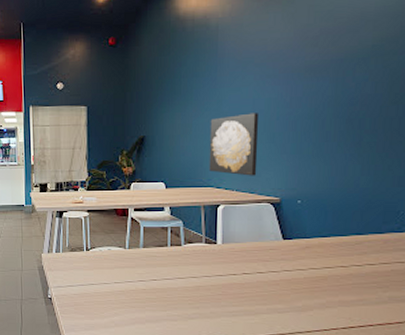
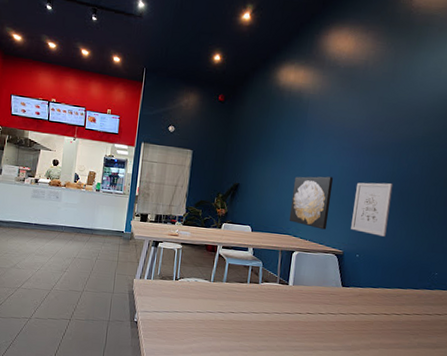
wall art: none [287,110,338,175] -> present [351,182,393,237]

